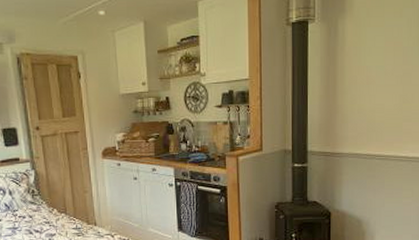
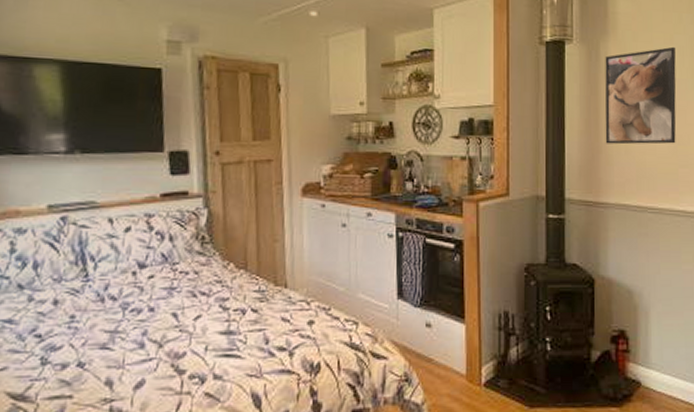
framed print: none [341,19,404,105] -> present [605,46,676,145]

